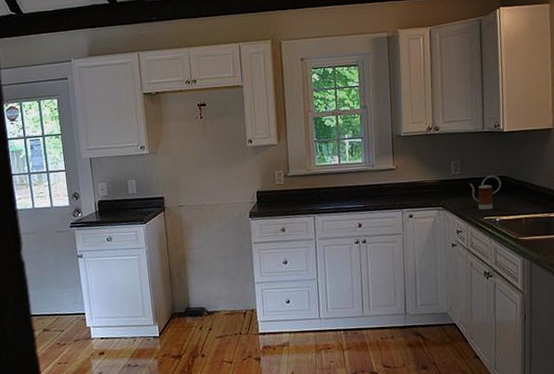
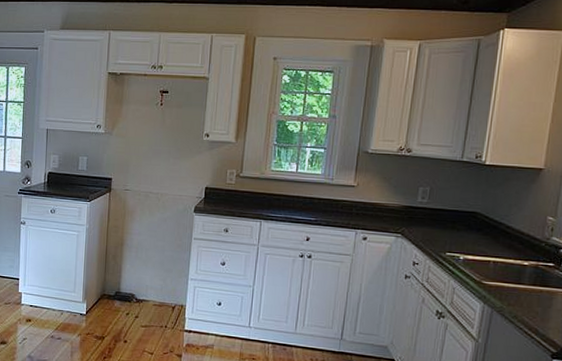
kettle: present [469,175,502,210] -> none [435,209,473,246]

